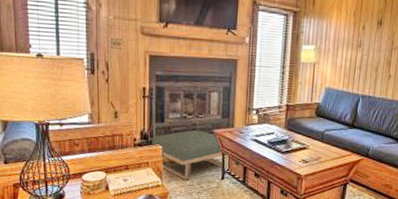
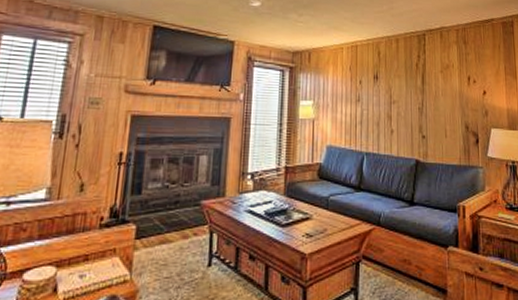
footstool: present [151,130,230,180] -> none [121,202,219,271]

